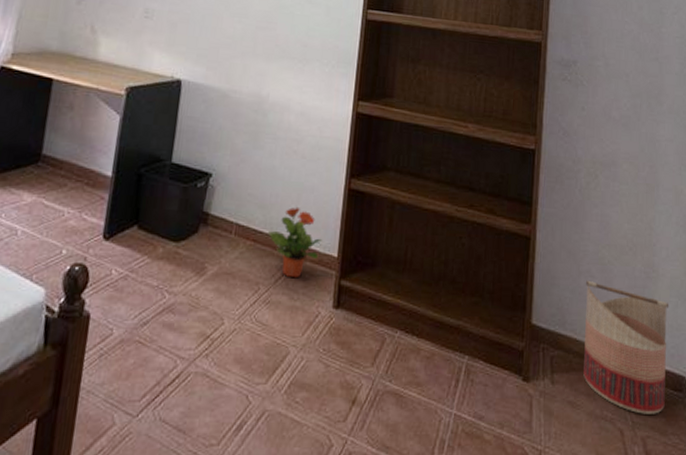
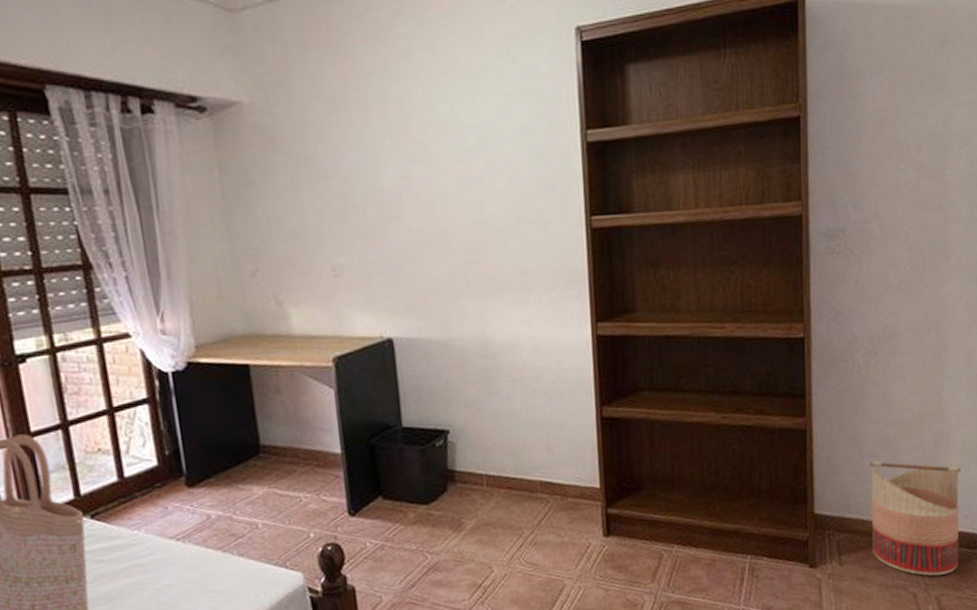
potted plant: present [268,206,323,279] -> none [522,446,582,516]

